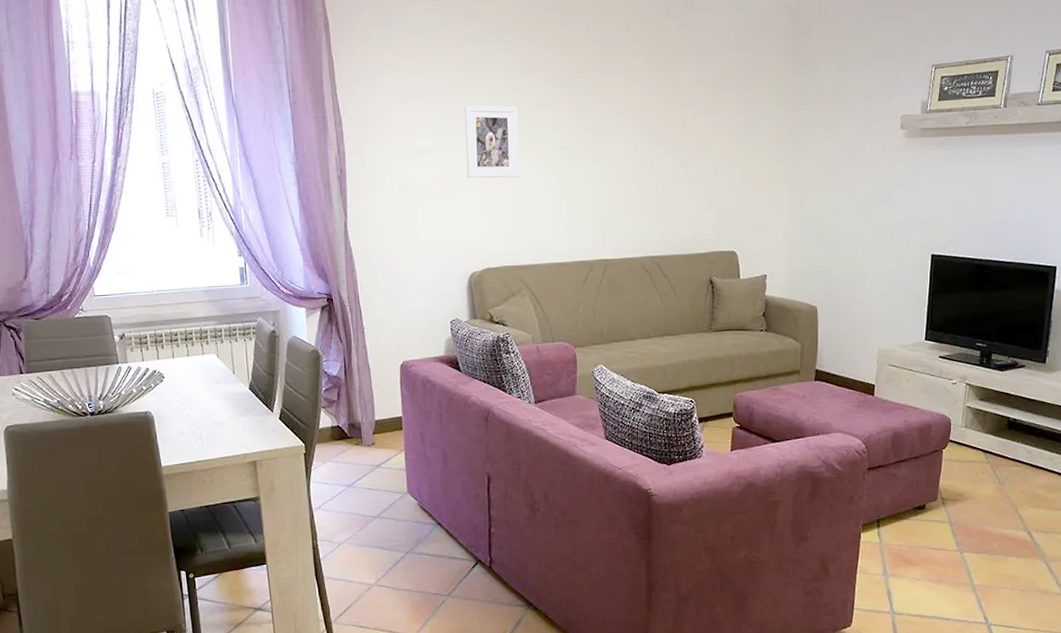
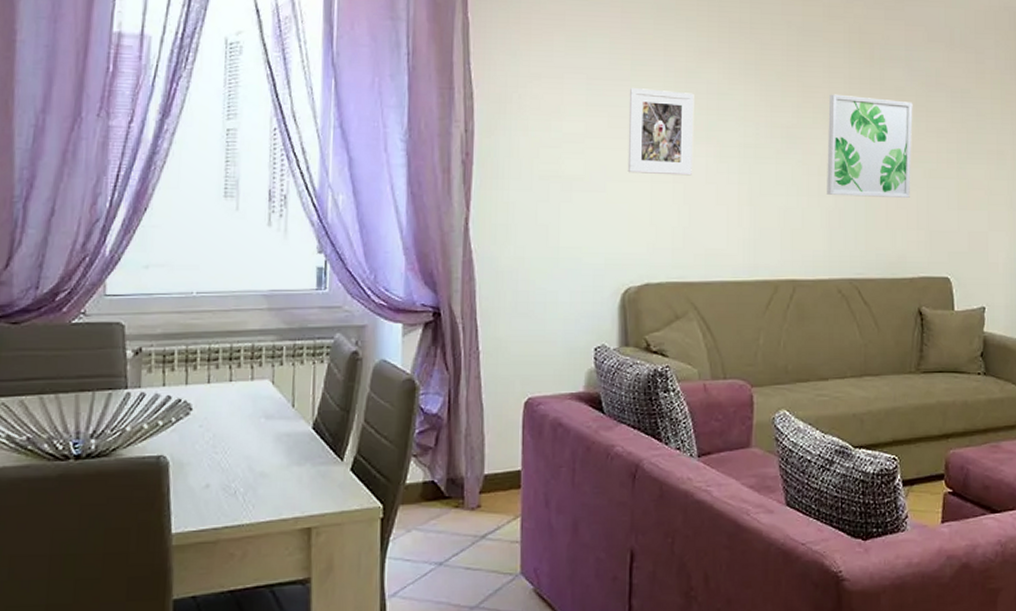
wall art: none [629,98,703,187] -> present [827,94,913,198]

